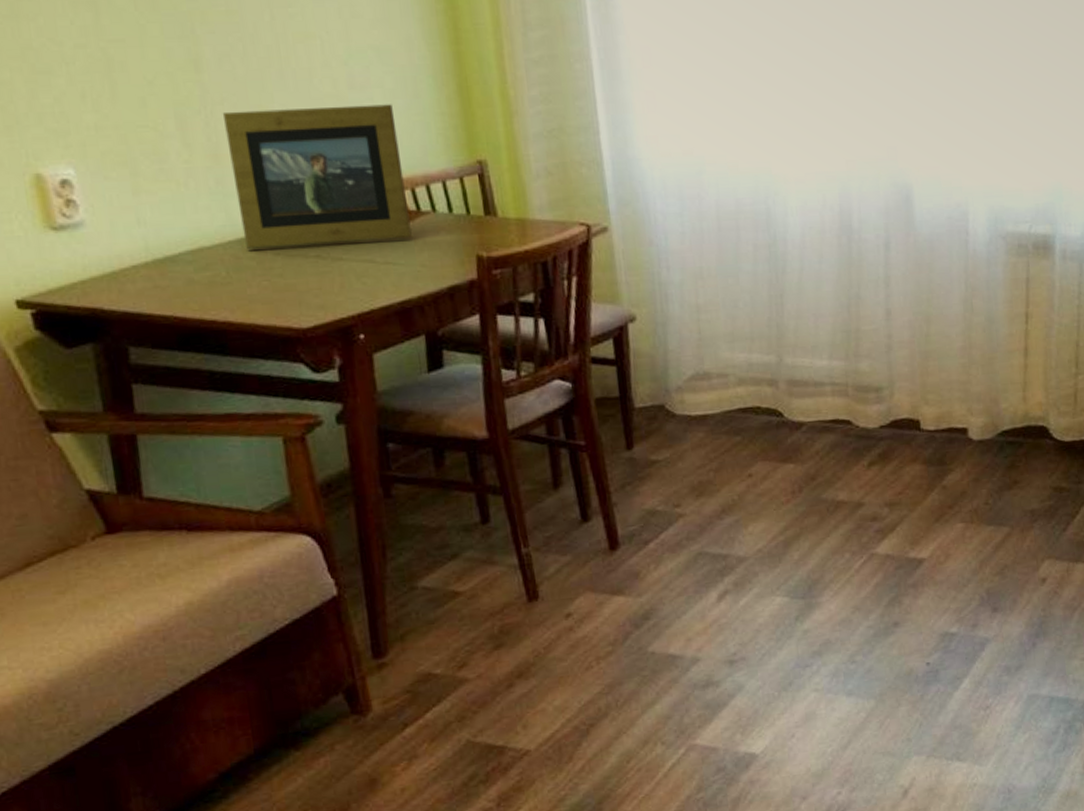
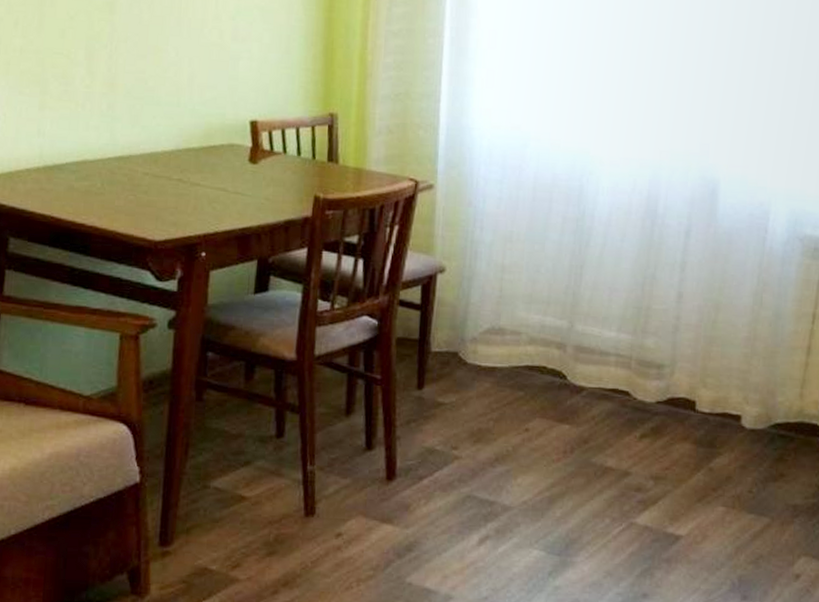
picture frame: present [222,104,412,250] -> none [121,48,266,174]

